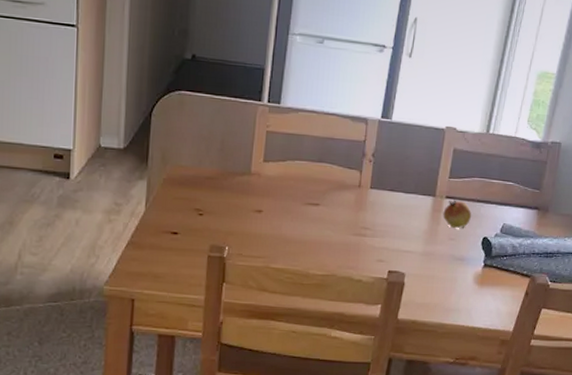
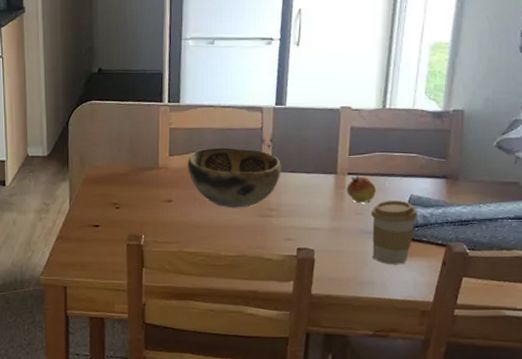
decorative bowl: none [282,157,381,225] -> present [187,147,281,208]
coffee cup: none [461,228,508,293] -> present [371,200,417,265]

